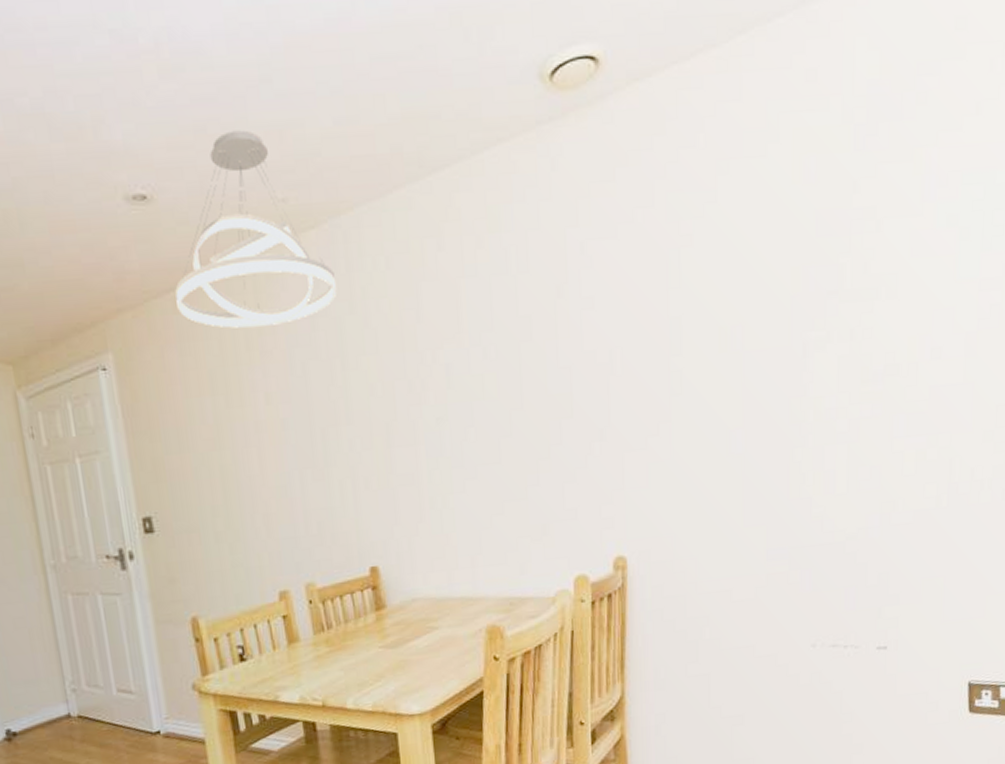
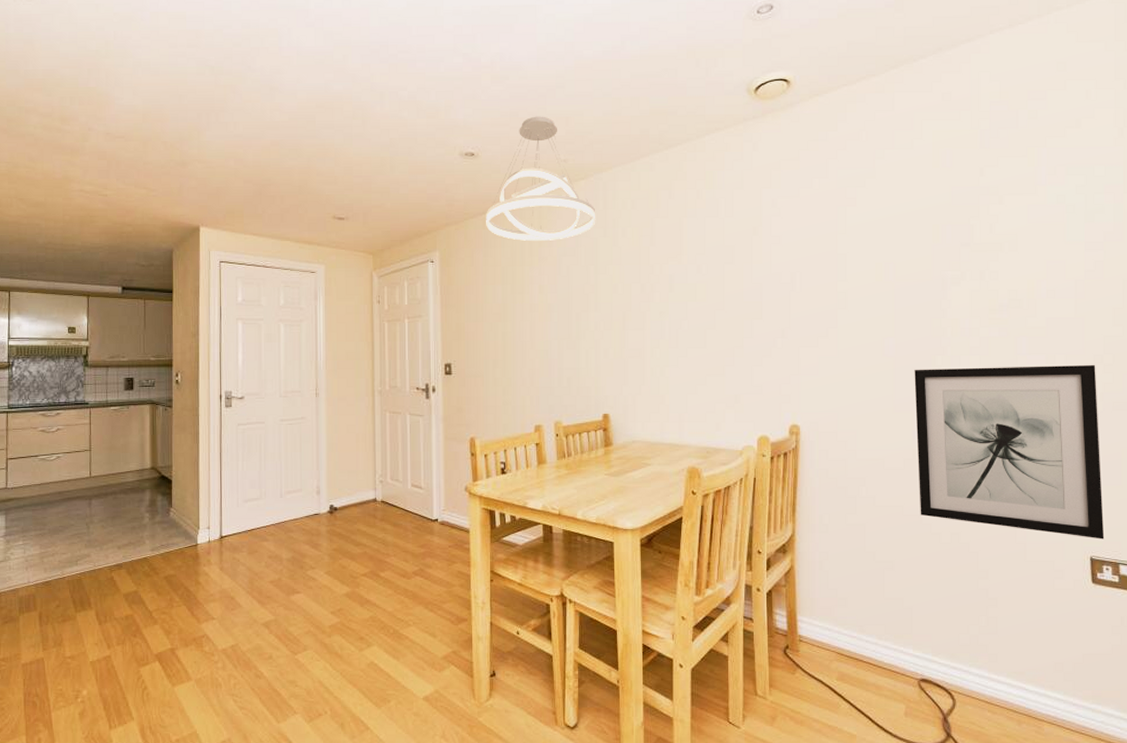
wall art: none [768,442,986,660] -> present [914,364,1105,540]

